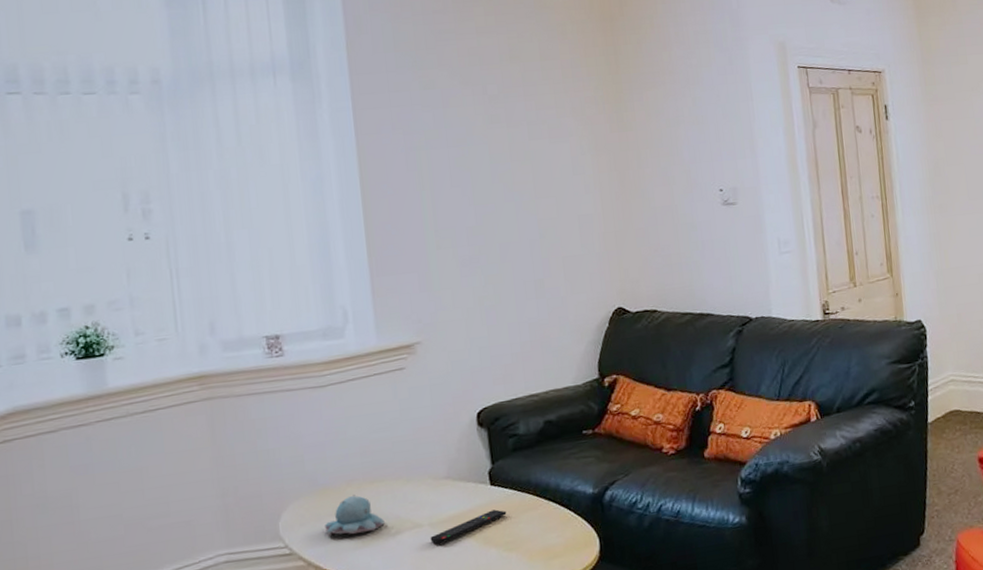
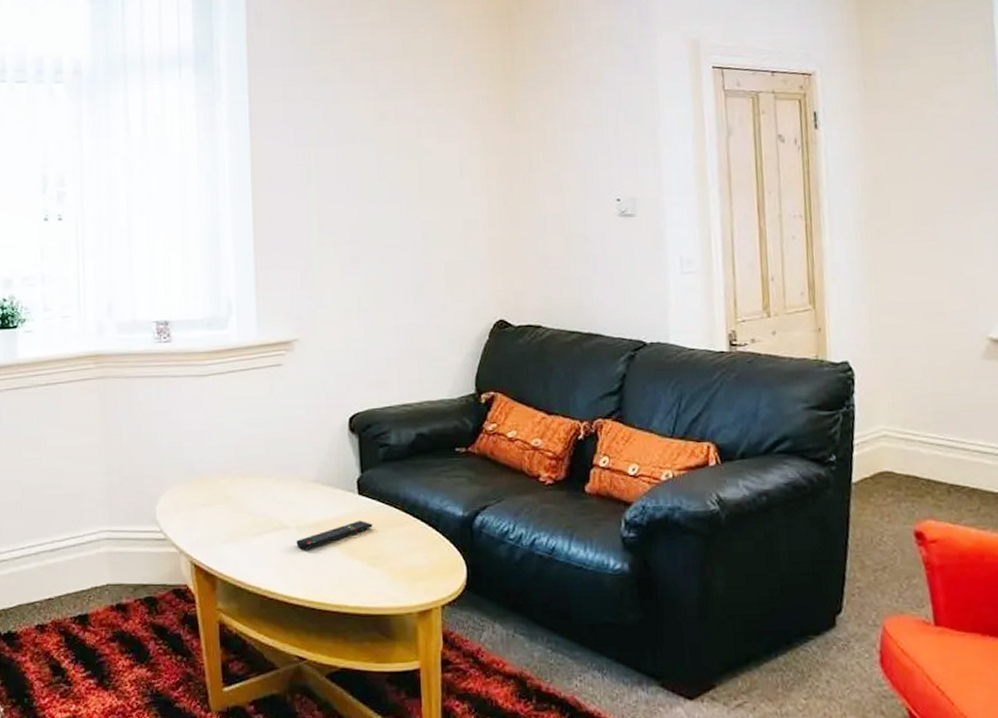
candle: present [325,495,385,535] -> none [198,488,254,528]

